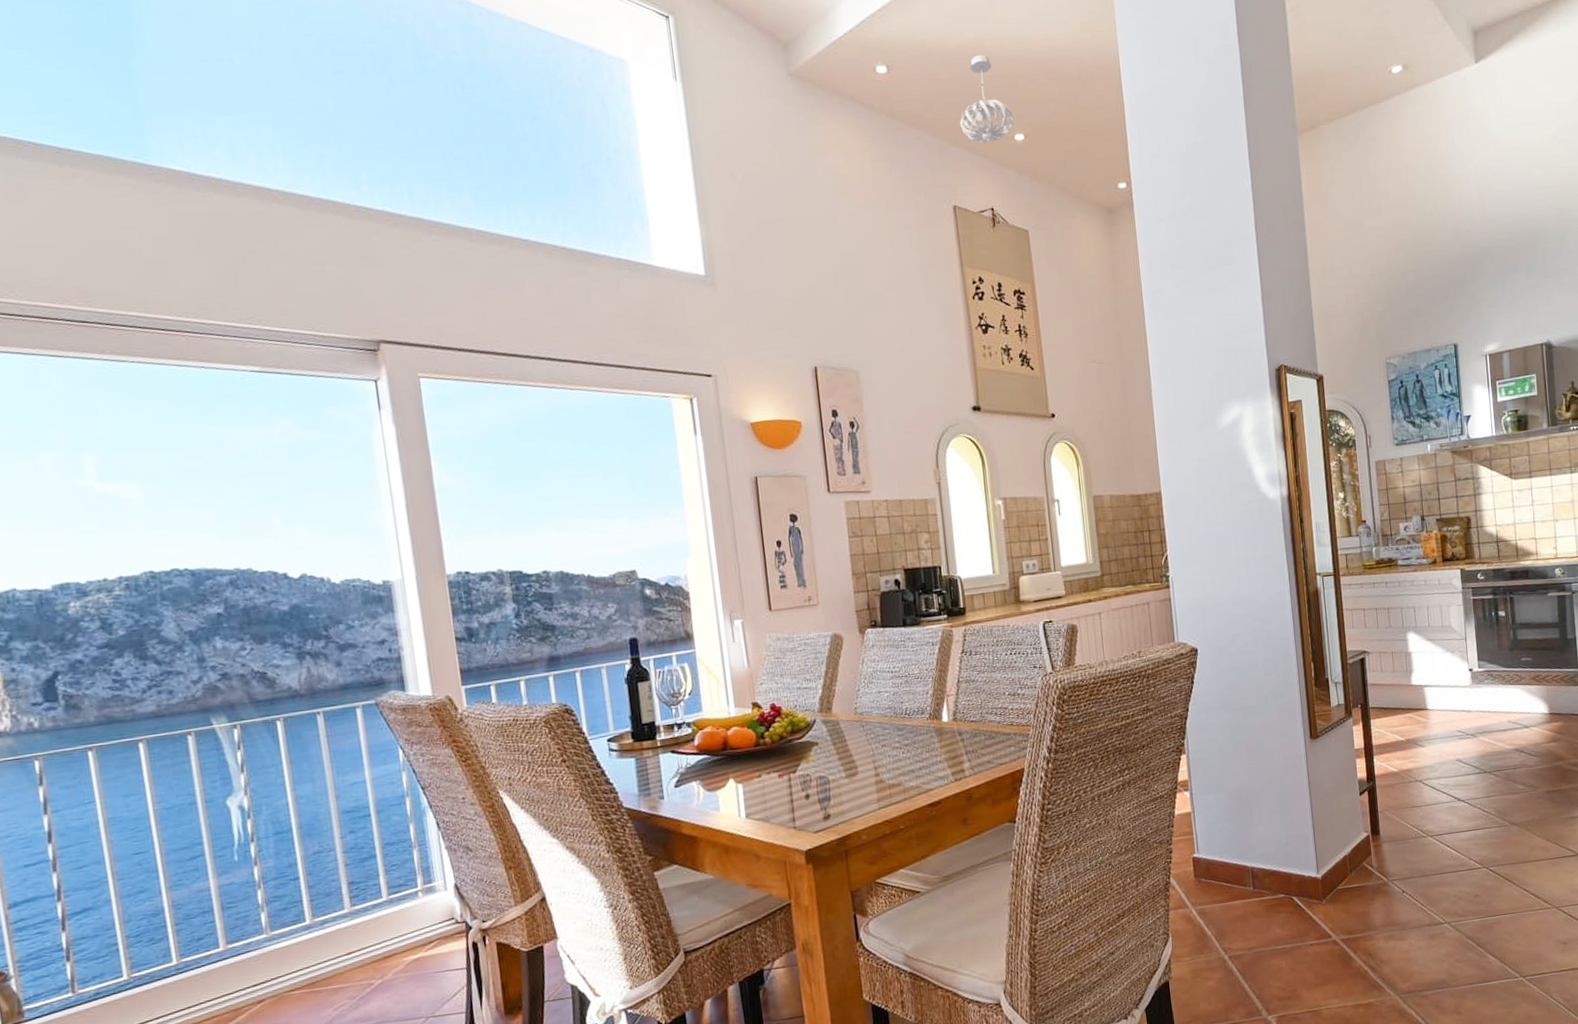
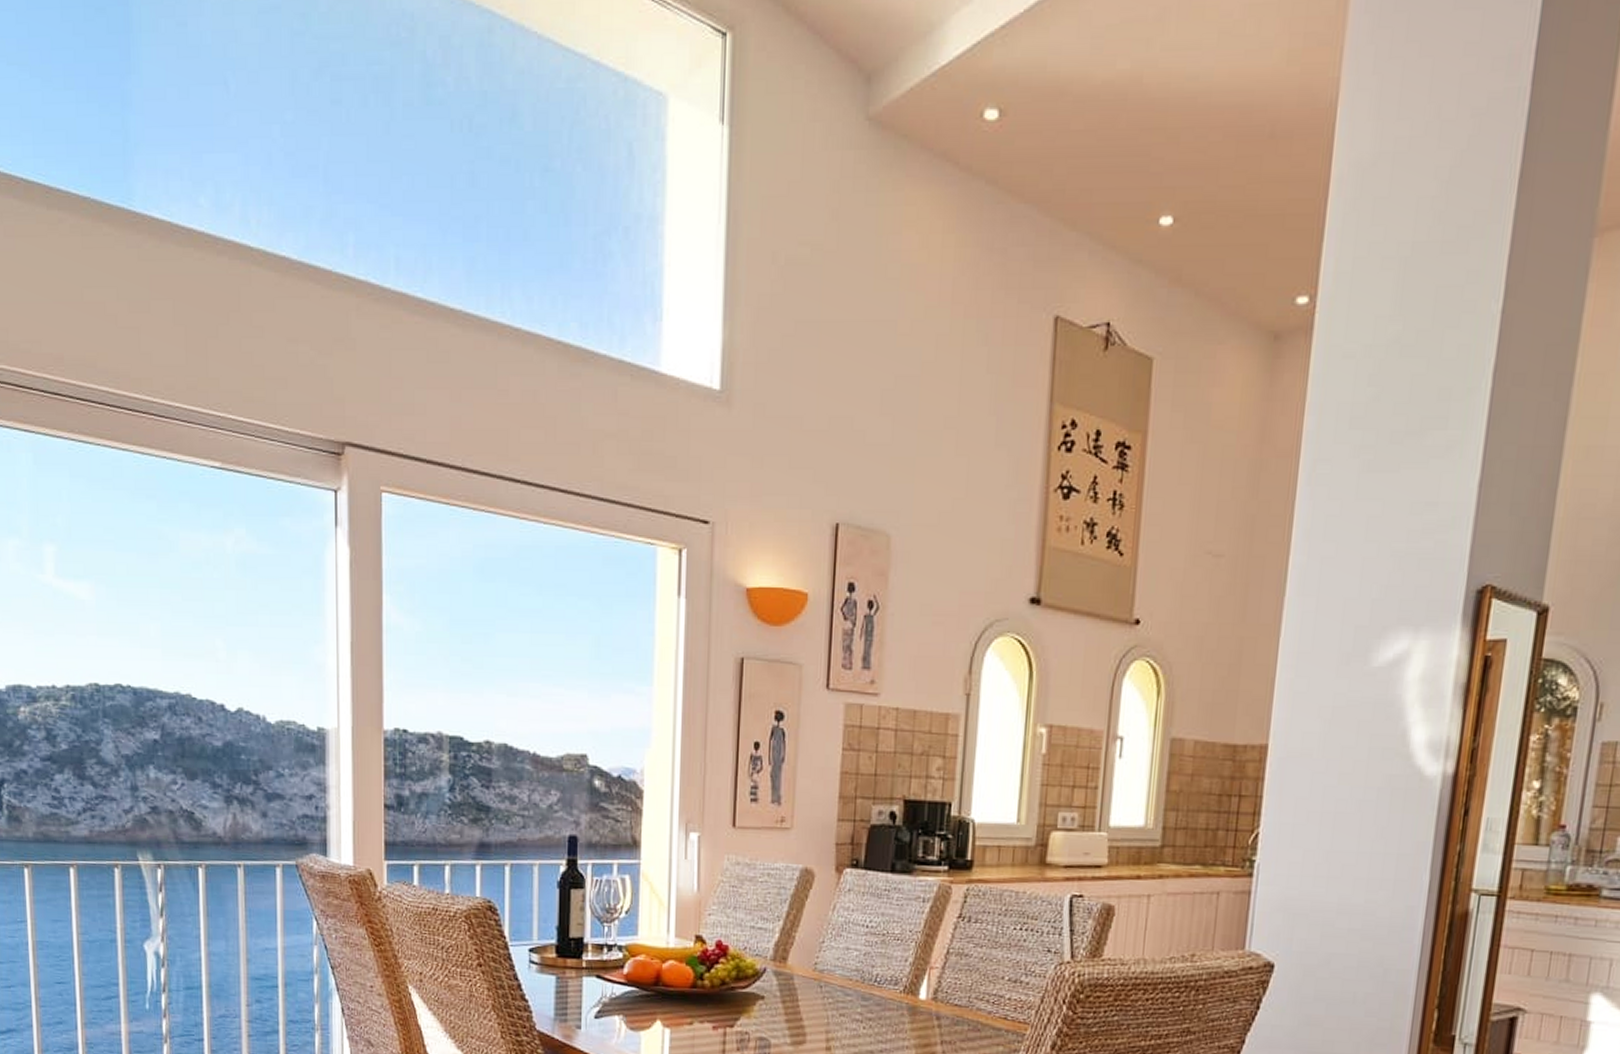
pendant light: present [960,55,1014,143] -> none [1085,96,1164,228]

